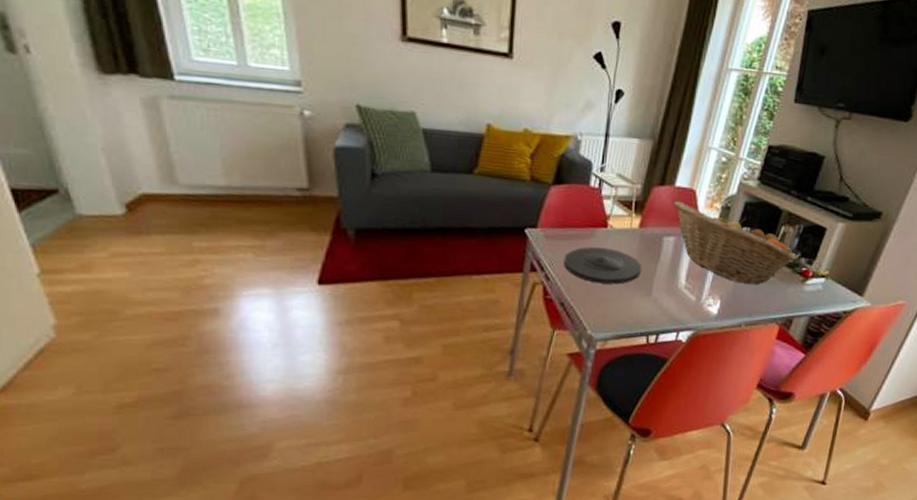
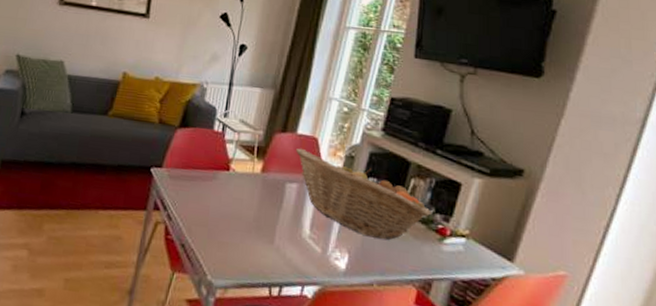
plate: present [563,247,641,284] -> none [185,189,263,229]

